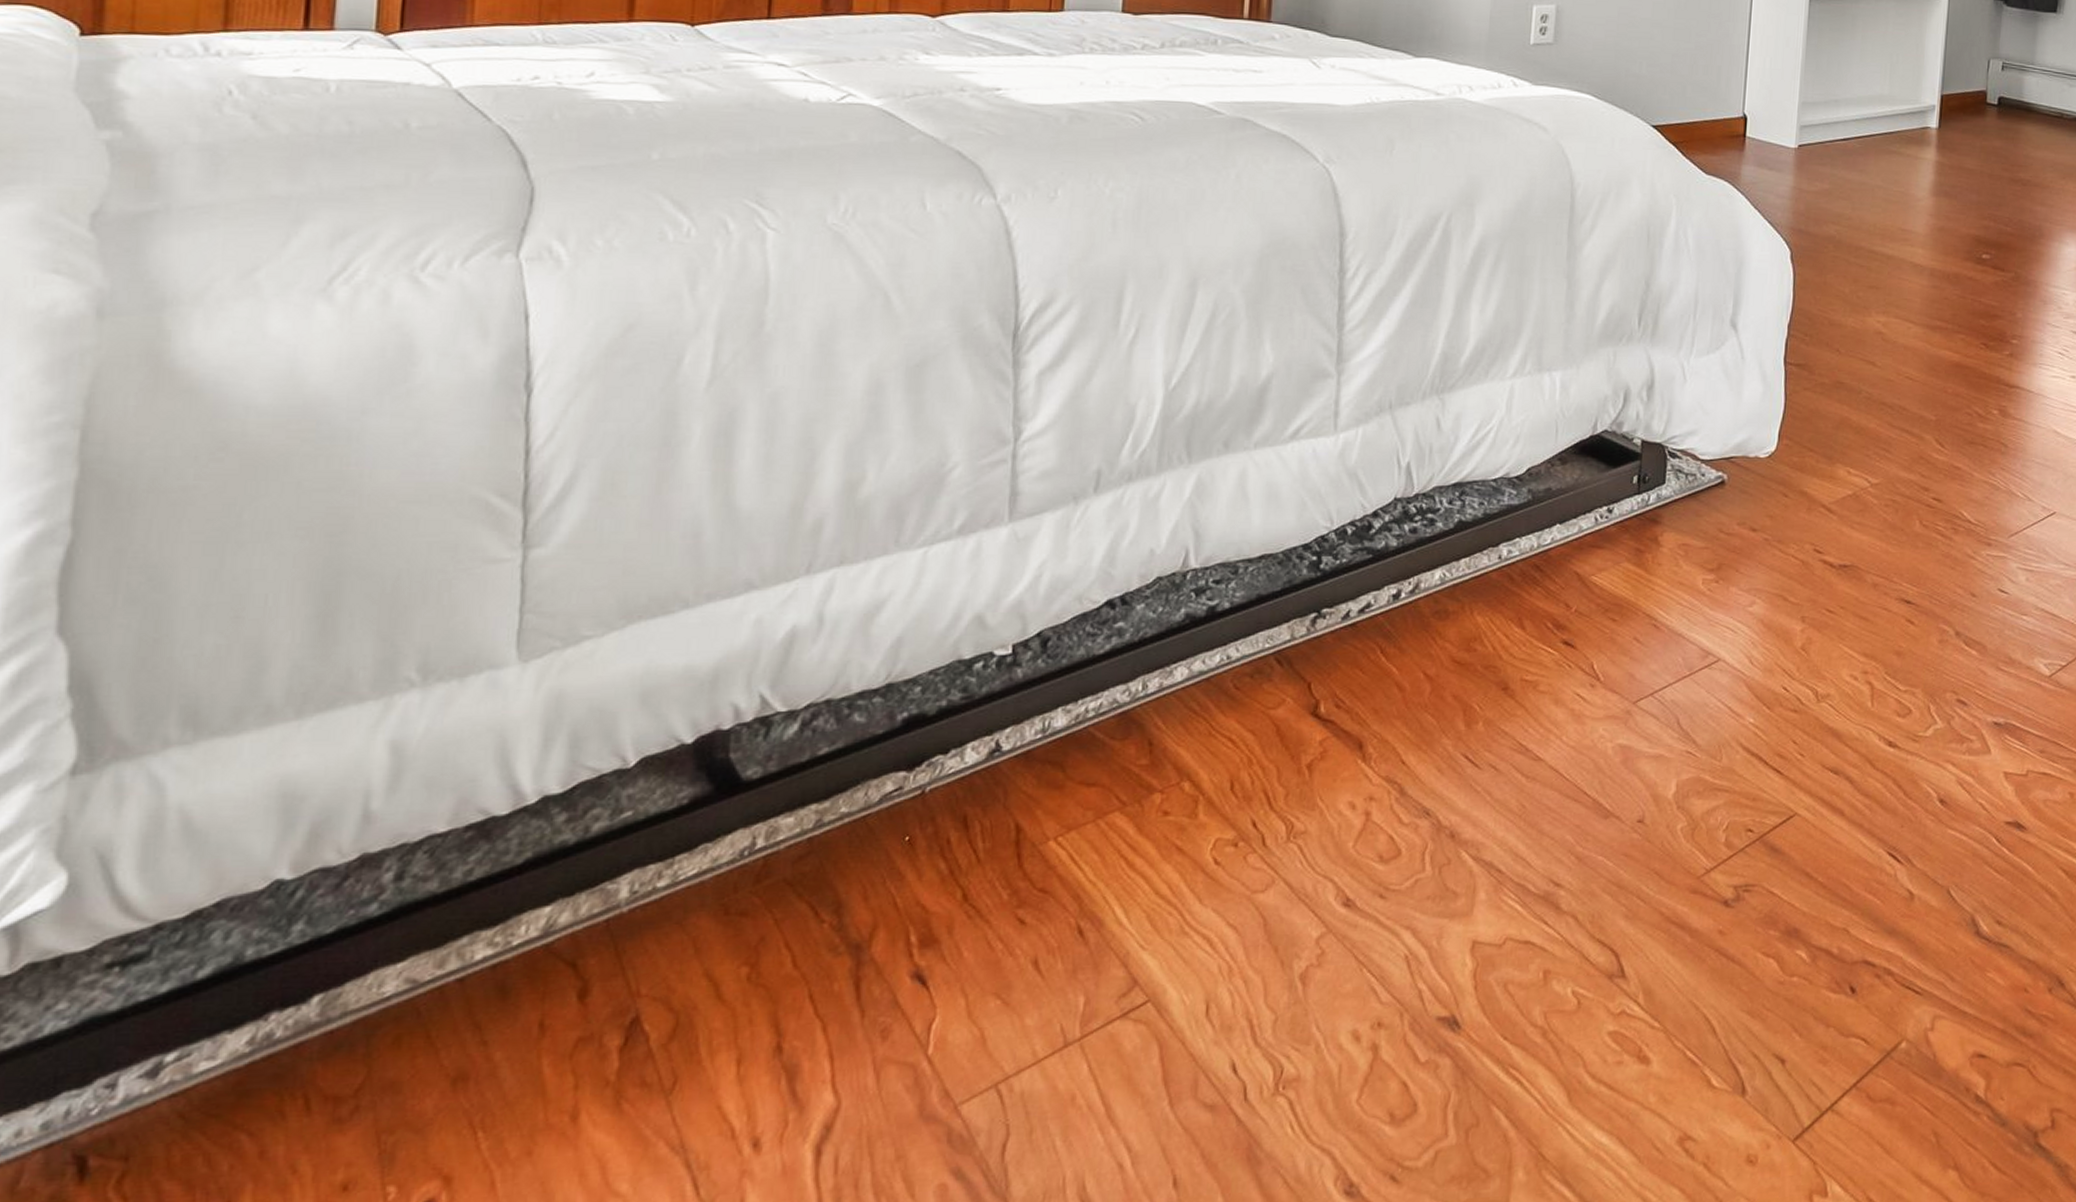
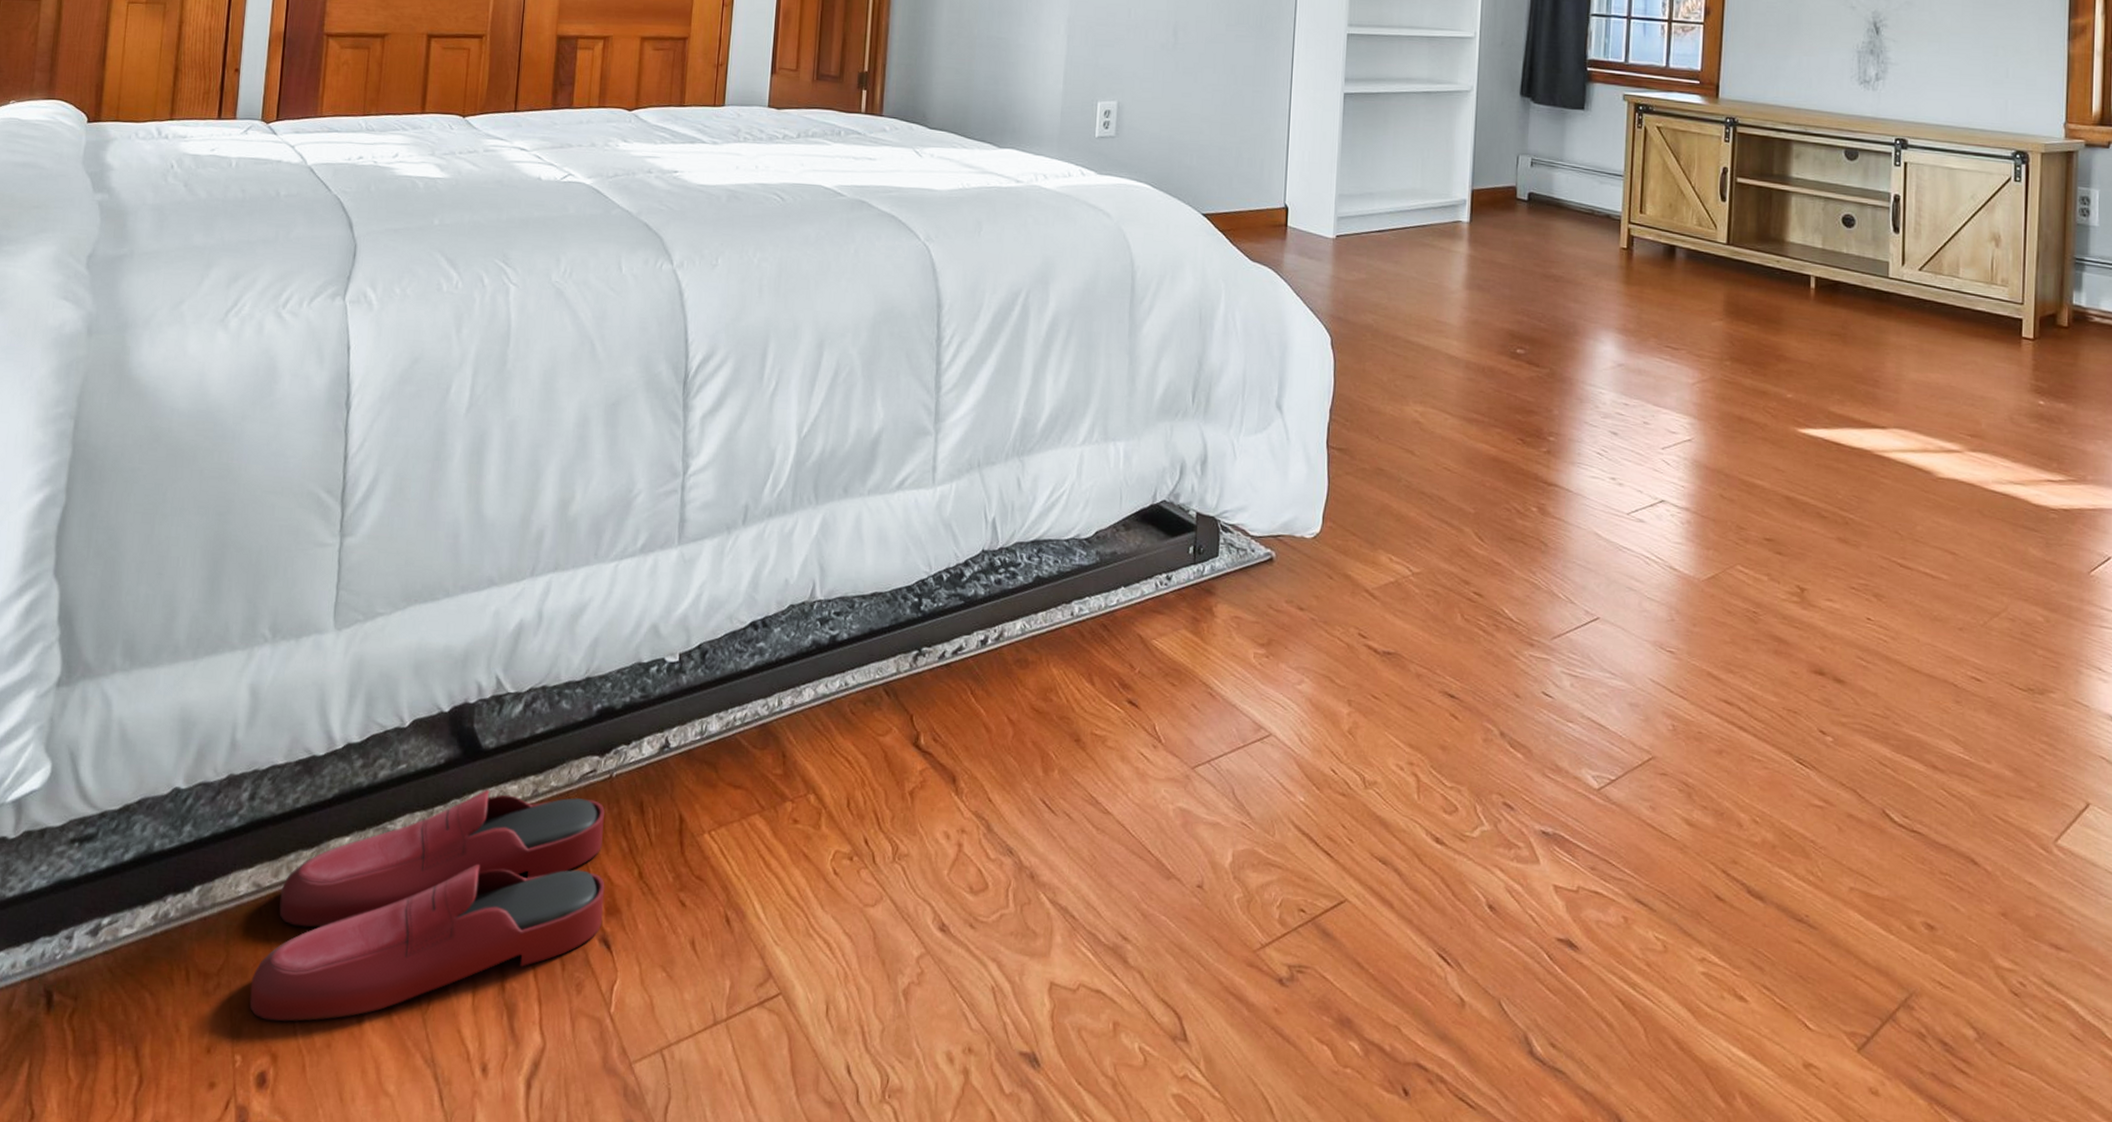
slippers: none [406,821,918,1139] -> present [249,790,605,1022]

